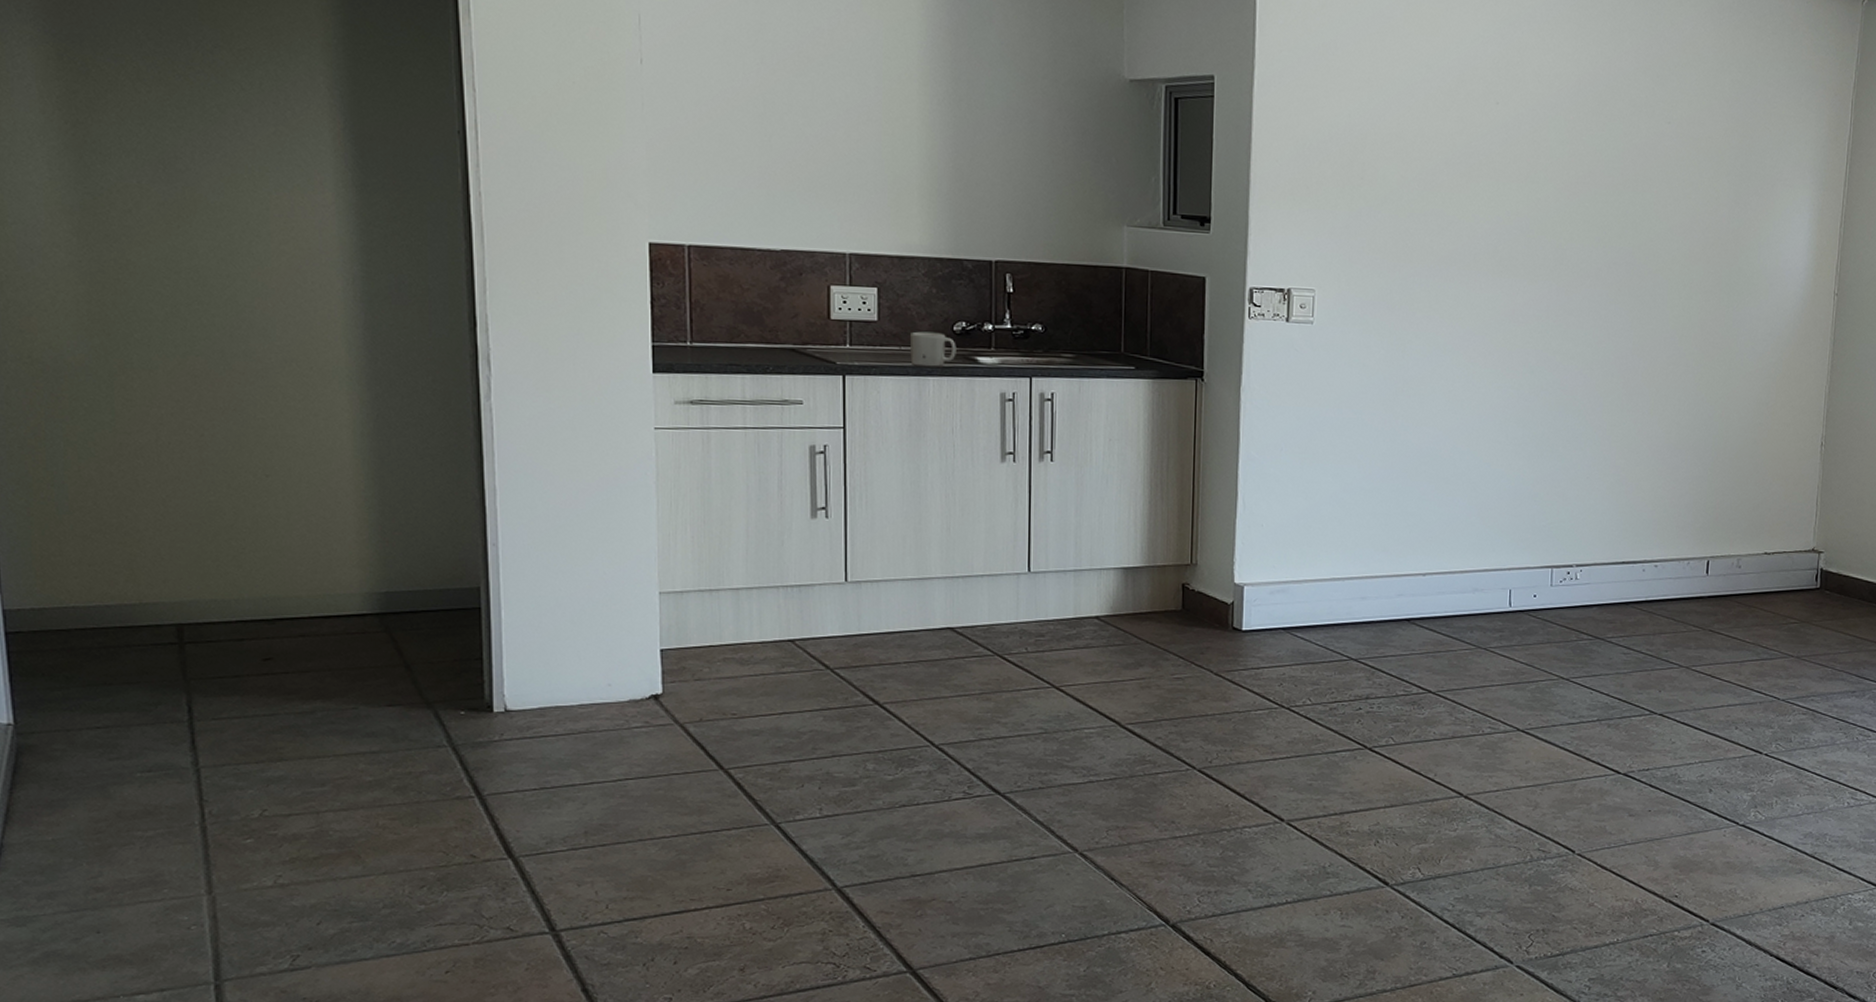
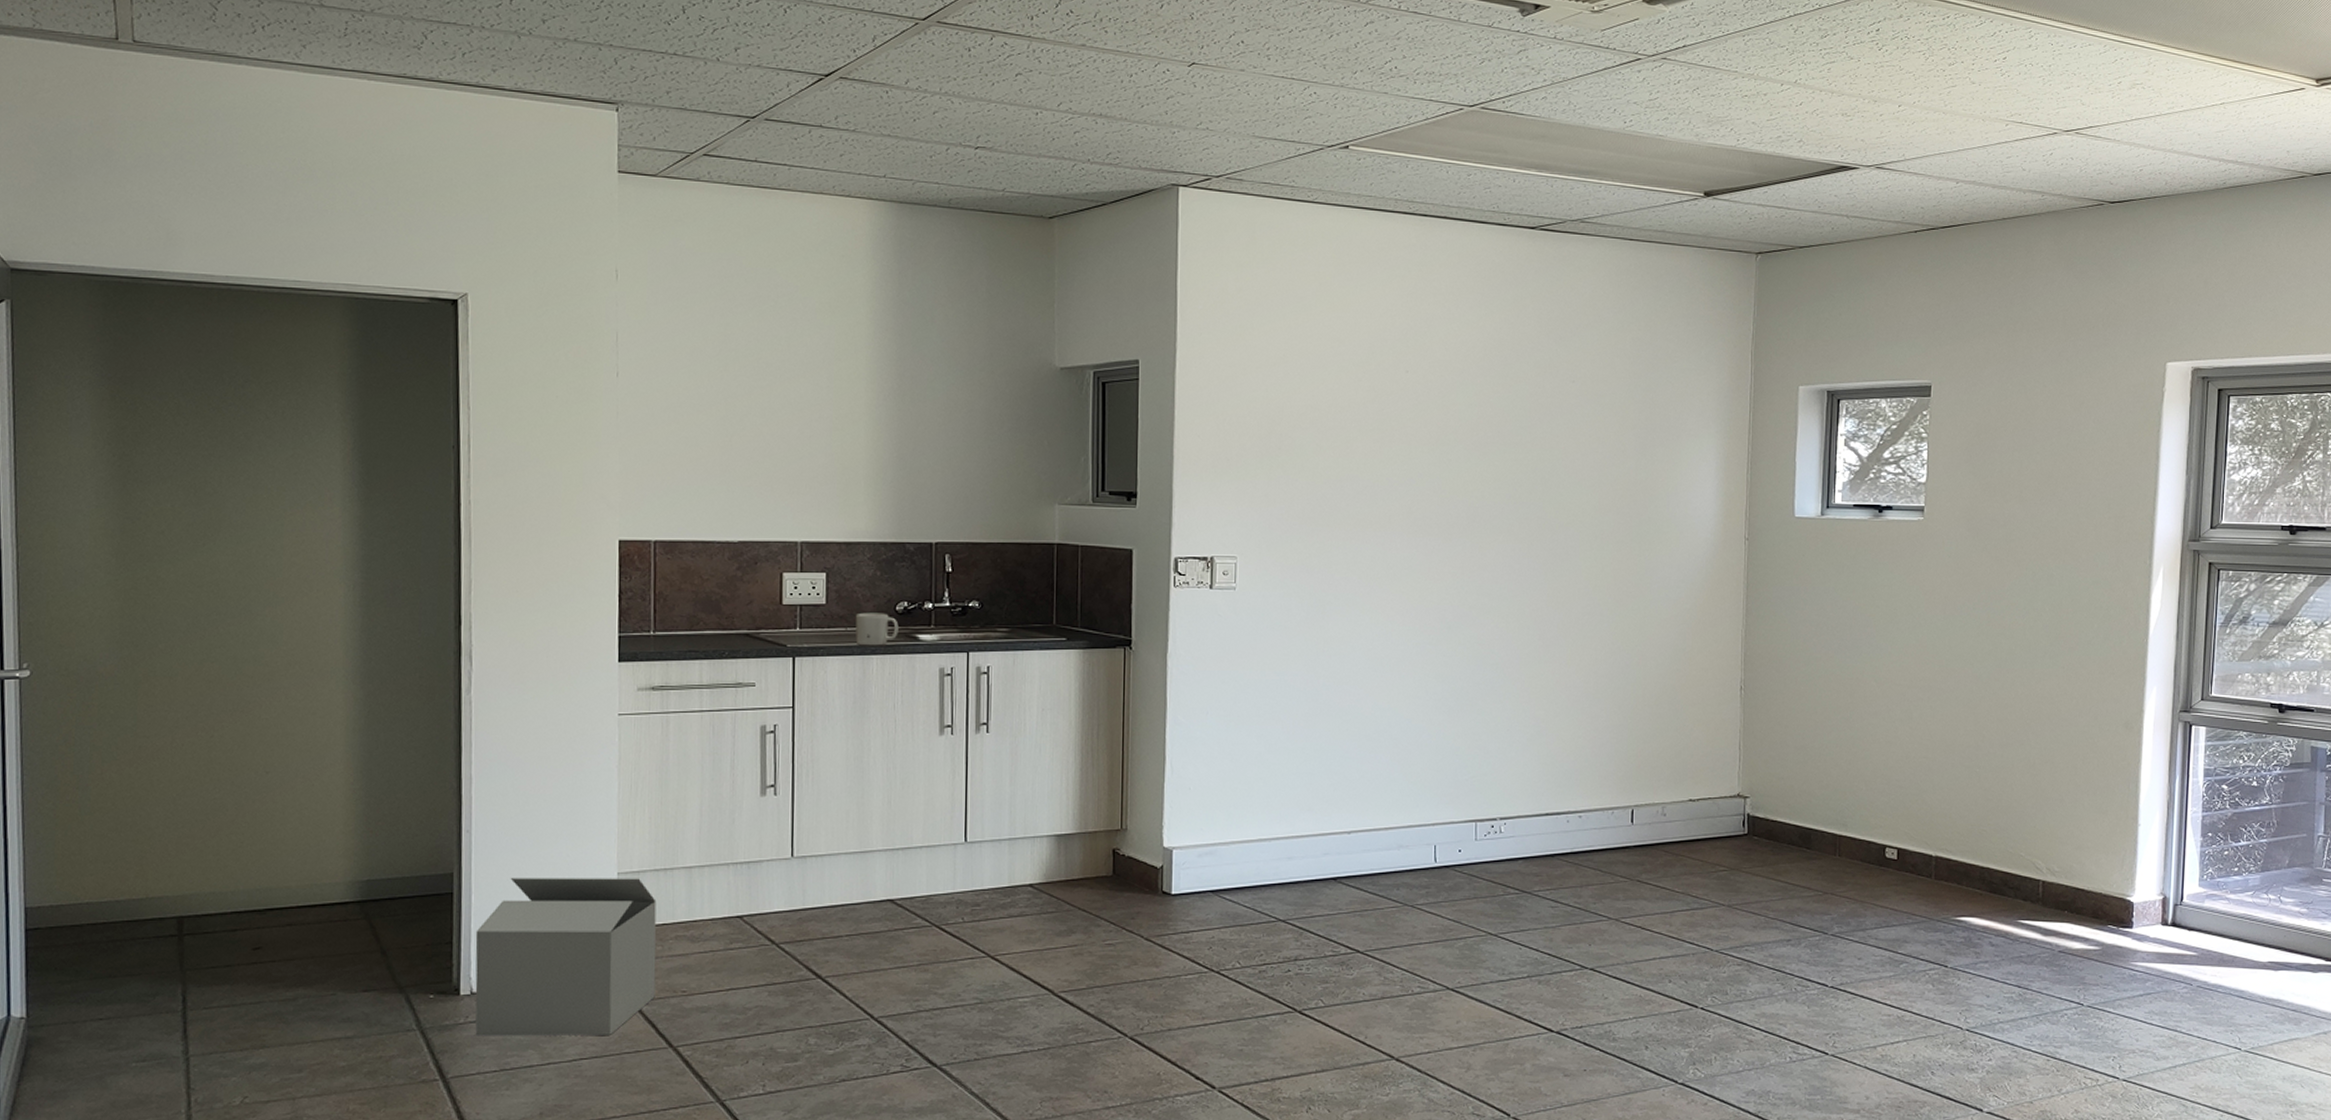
cardboard box: none [507,594,703,756] -> present [475,878,657,1036]

